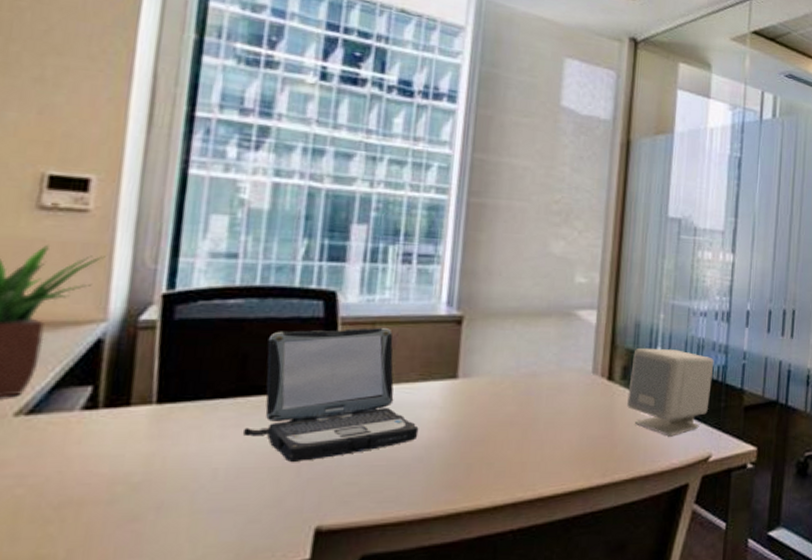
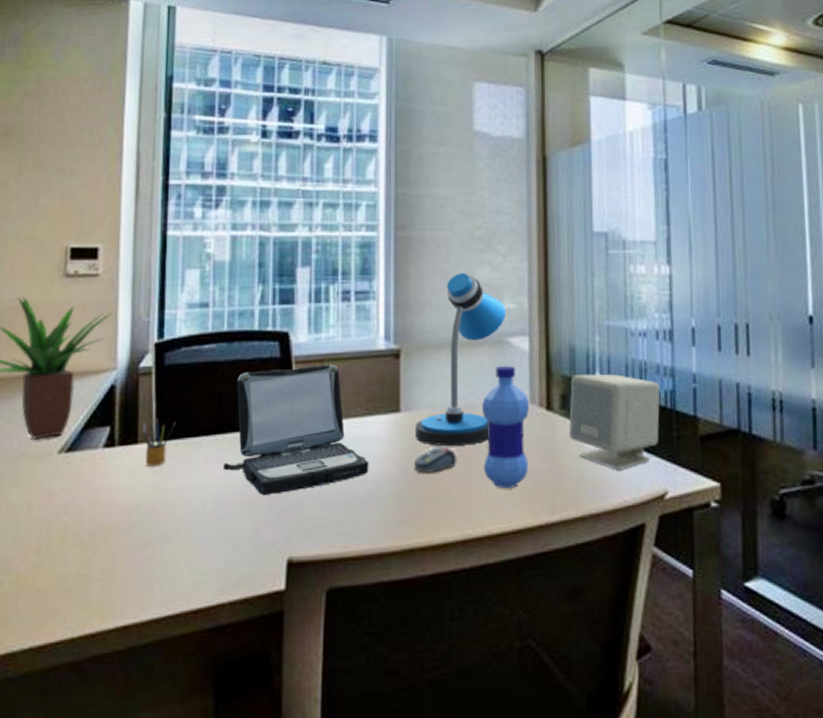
pencil box: none [138,378,186,431] -> present [142,419,177,466]
computer mouse: none [468,412,514,439] -> present [414,446,457,473]
desk lamp: none [471,244,578,412] -> present [414,273,507,446]
water bottle: none [540,336,591,453] -> present [482,365,529,488]

